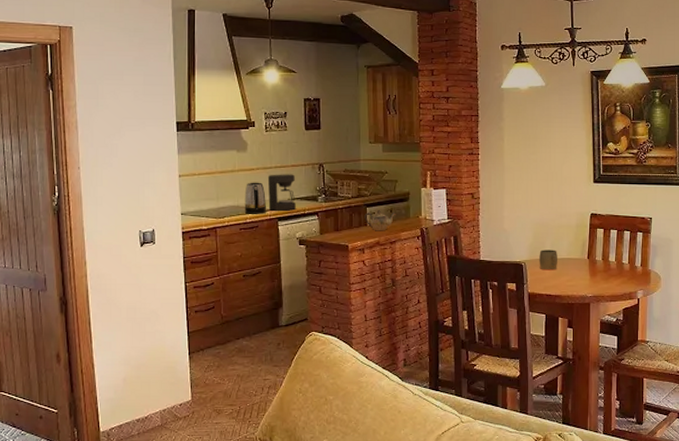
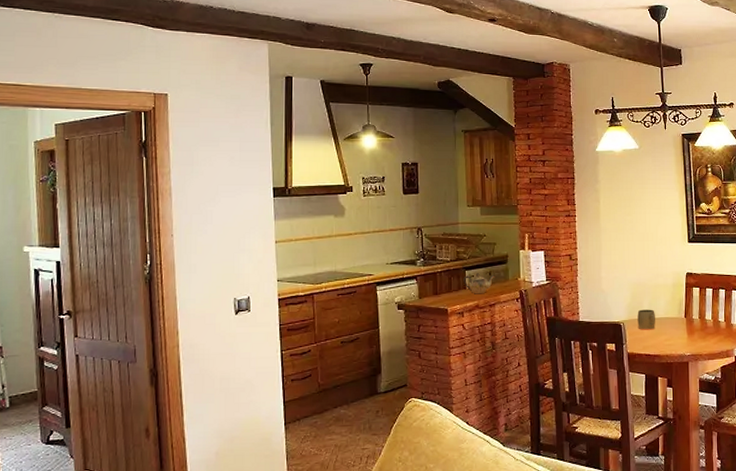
kettle: present [244,182,267,214] -> none [342,247,365,279]
coffee maker: present [267,174,296,212] -> none [365,238,394,277]

